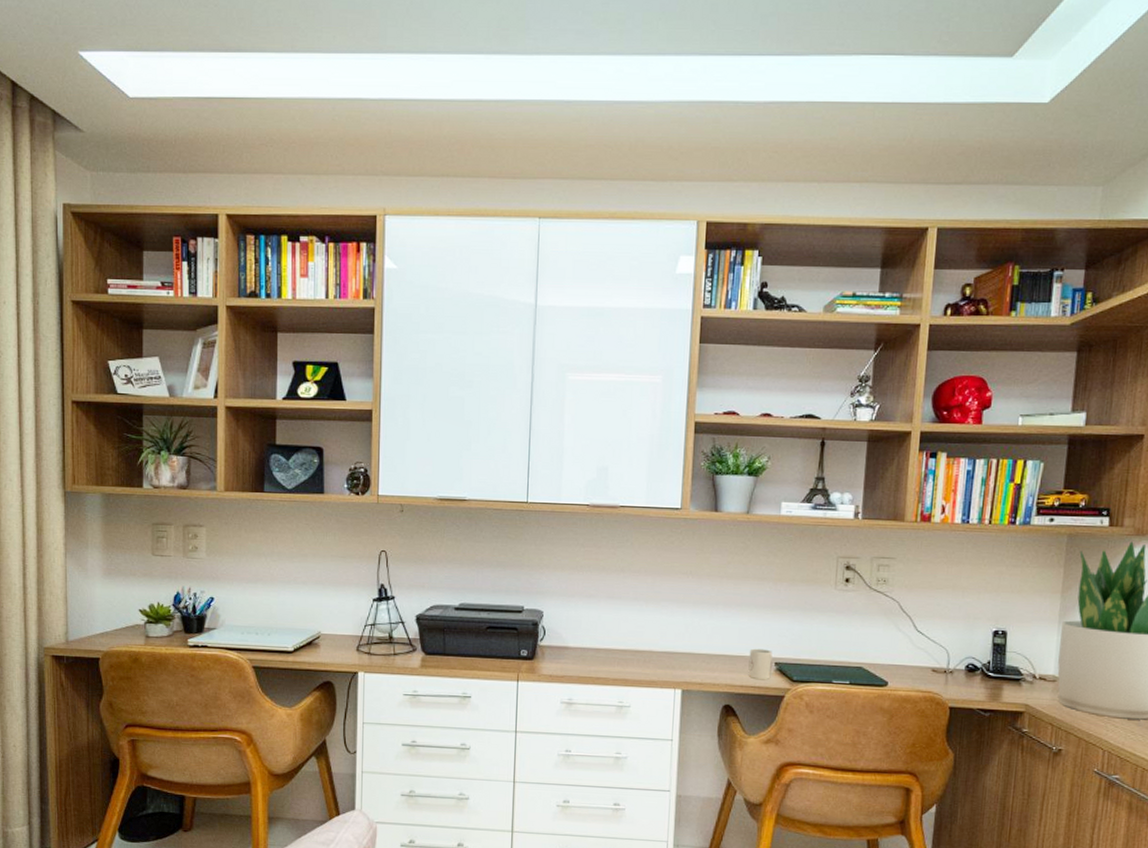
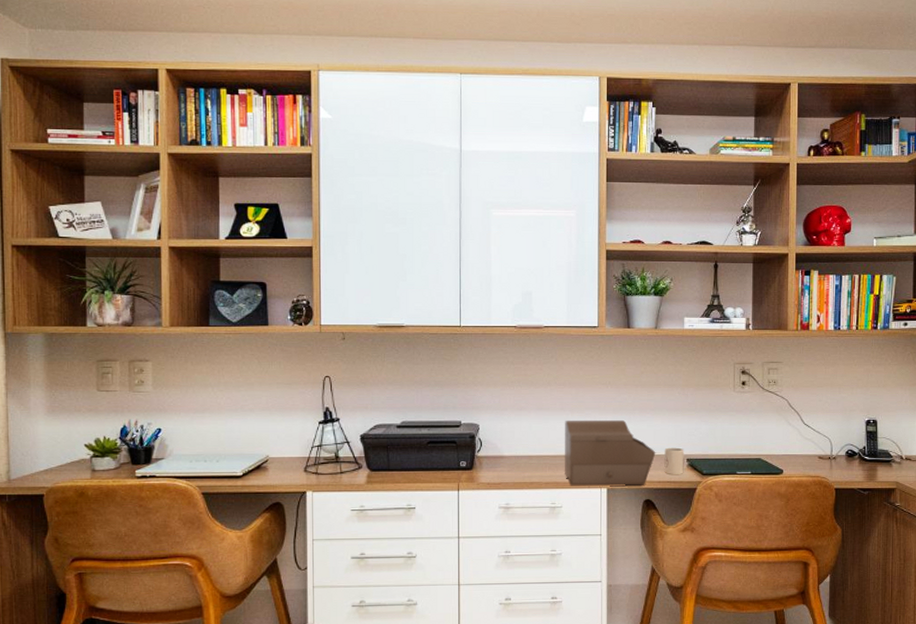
sewing box: none [635,612,740,689] -> present [565,420,656,486]

